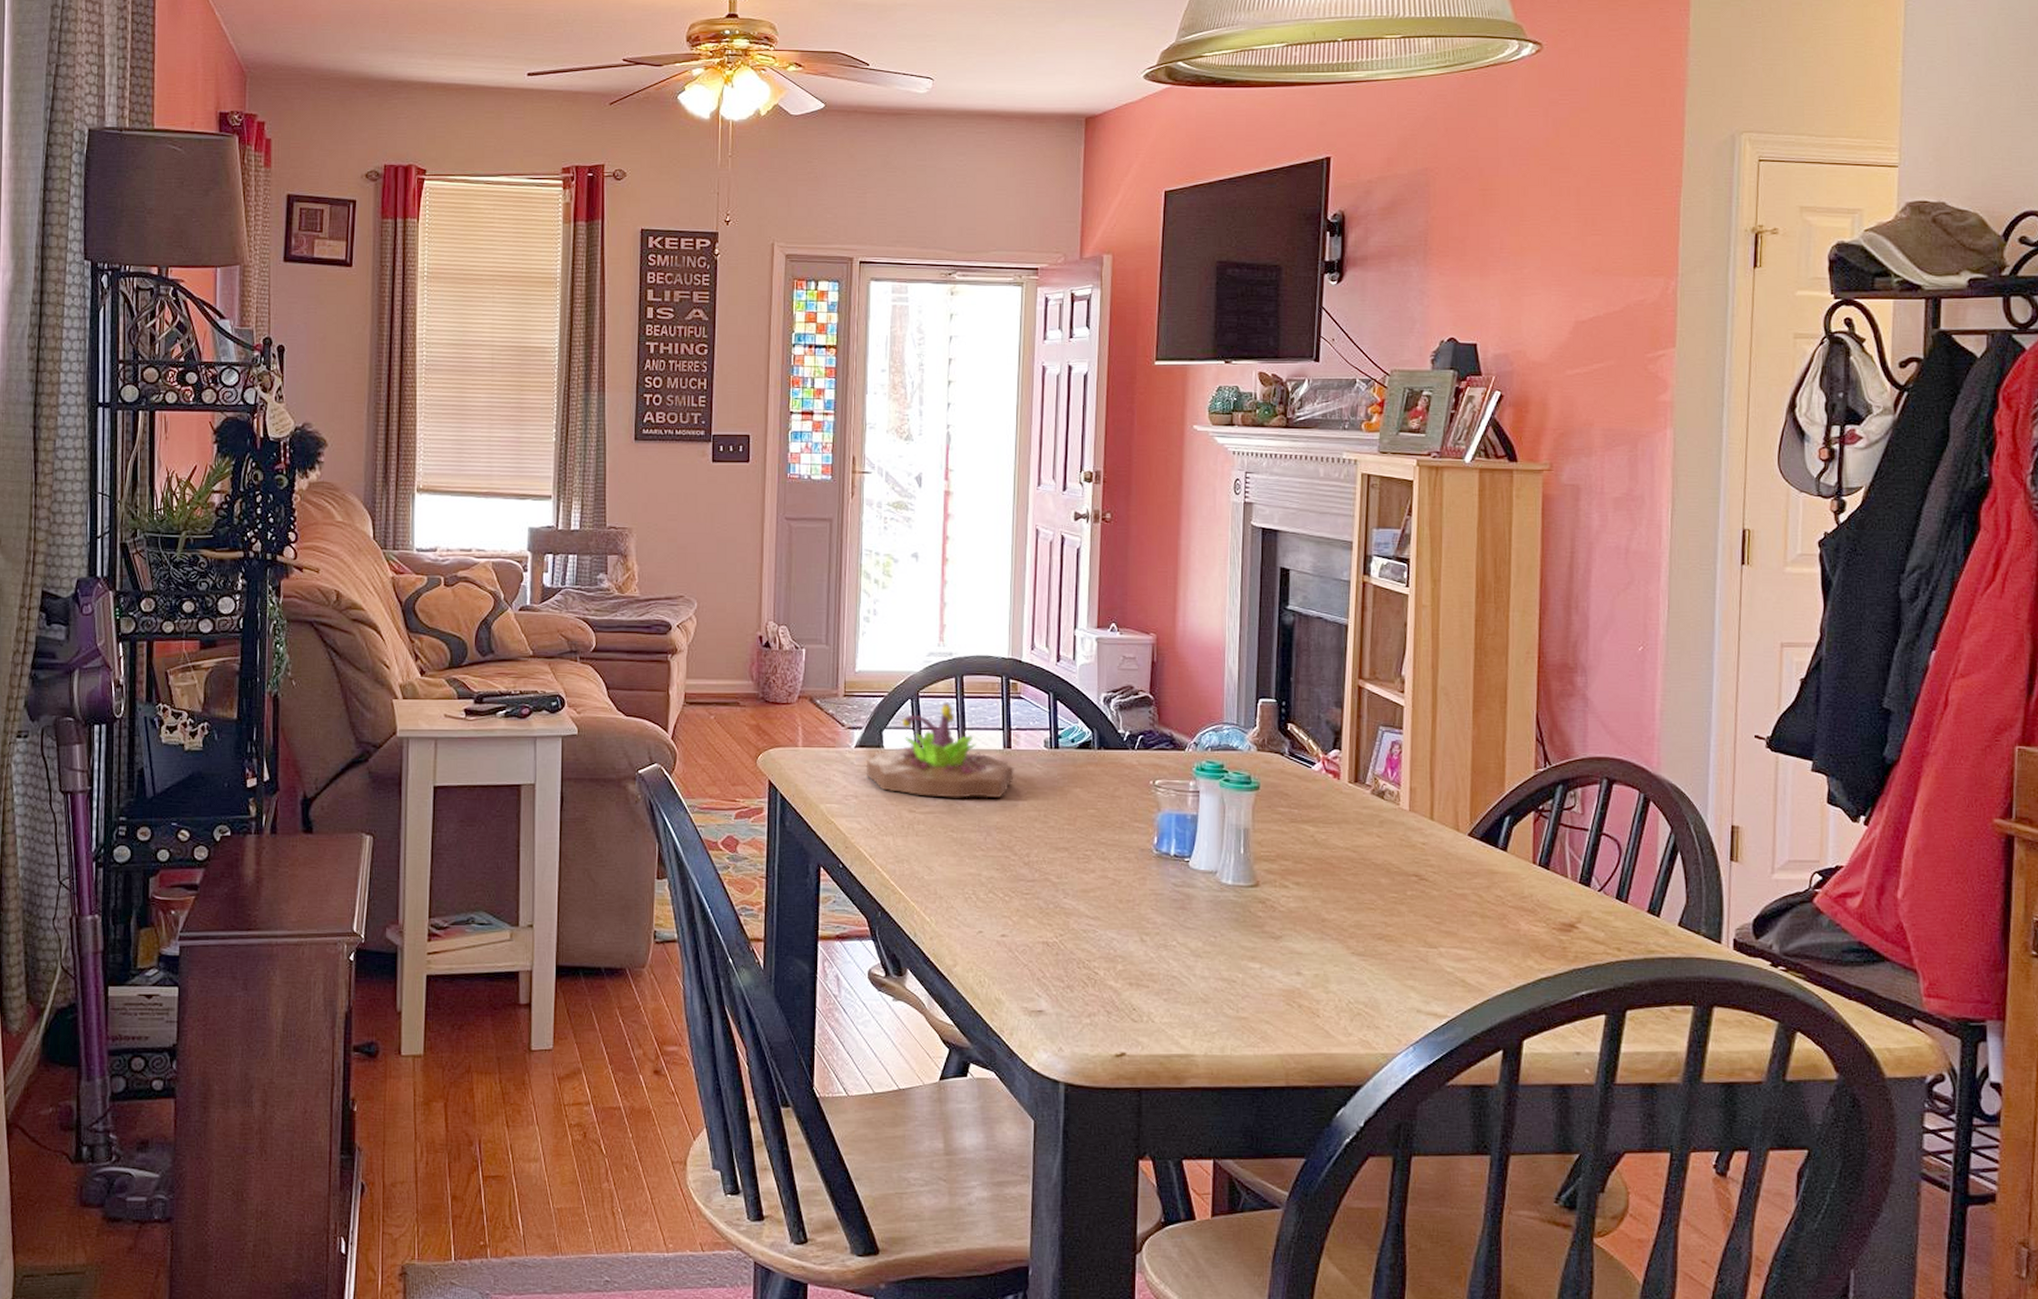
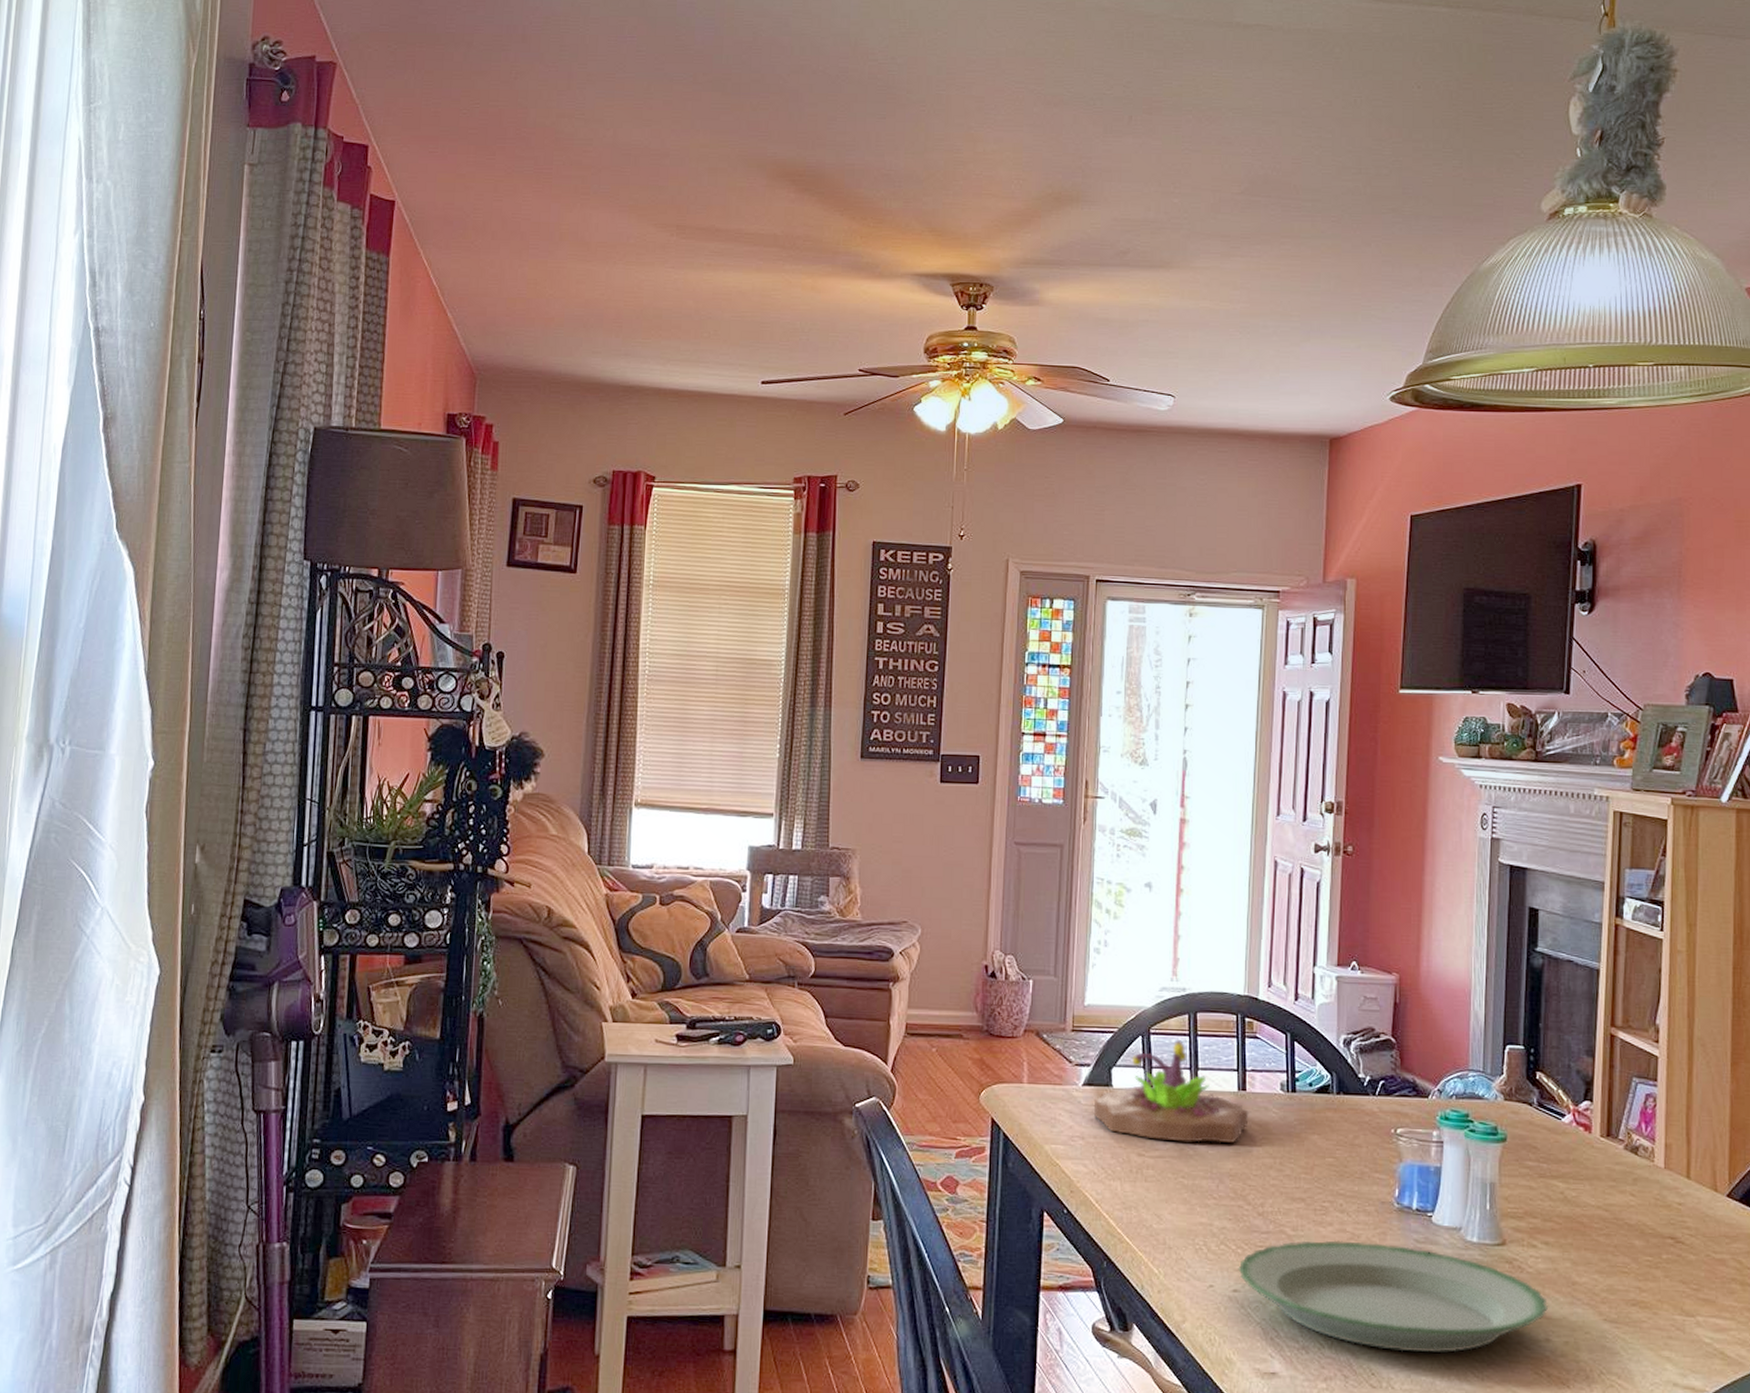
plate: none [1005,886,1299,988] -> present [1238,1240,1548,1353]

